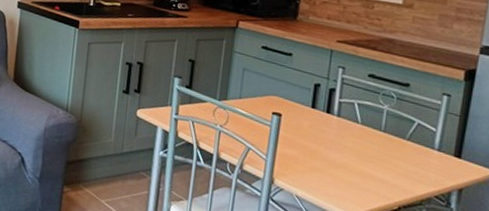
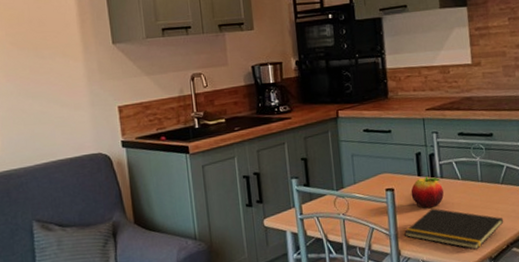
notepad: none [282,145,401,202] -> present [404,208,504,250]
fruit: none [299,111,337,145] -> present [411,177,444,208]

